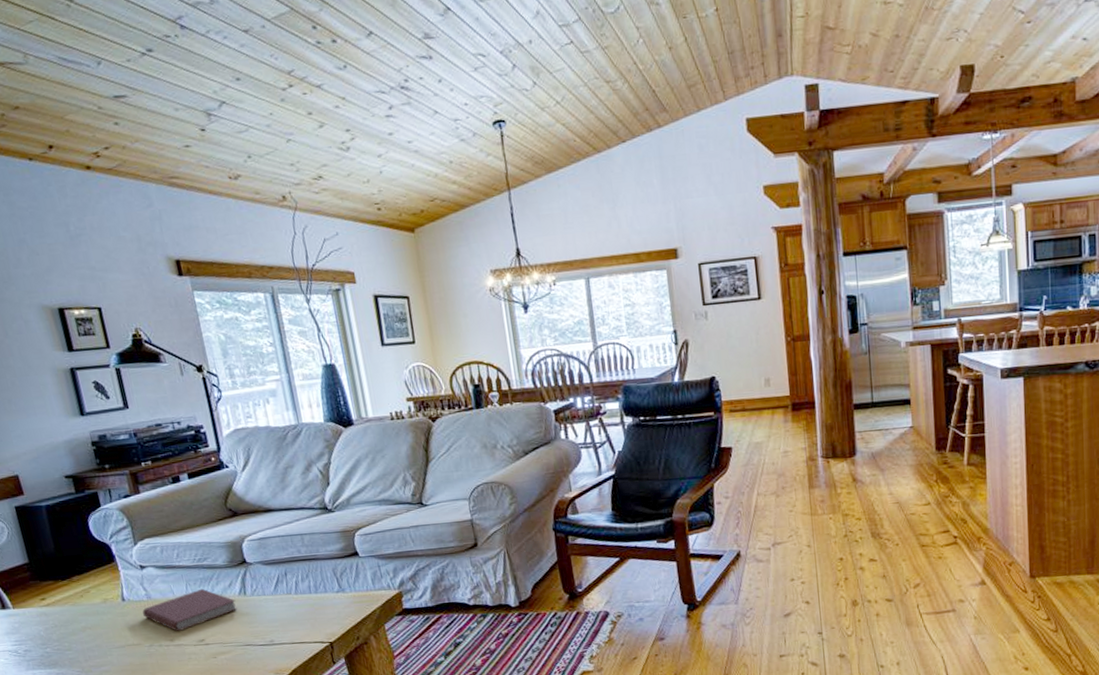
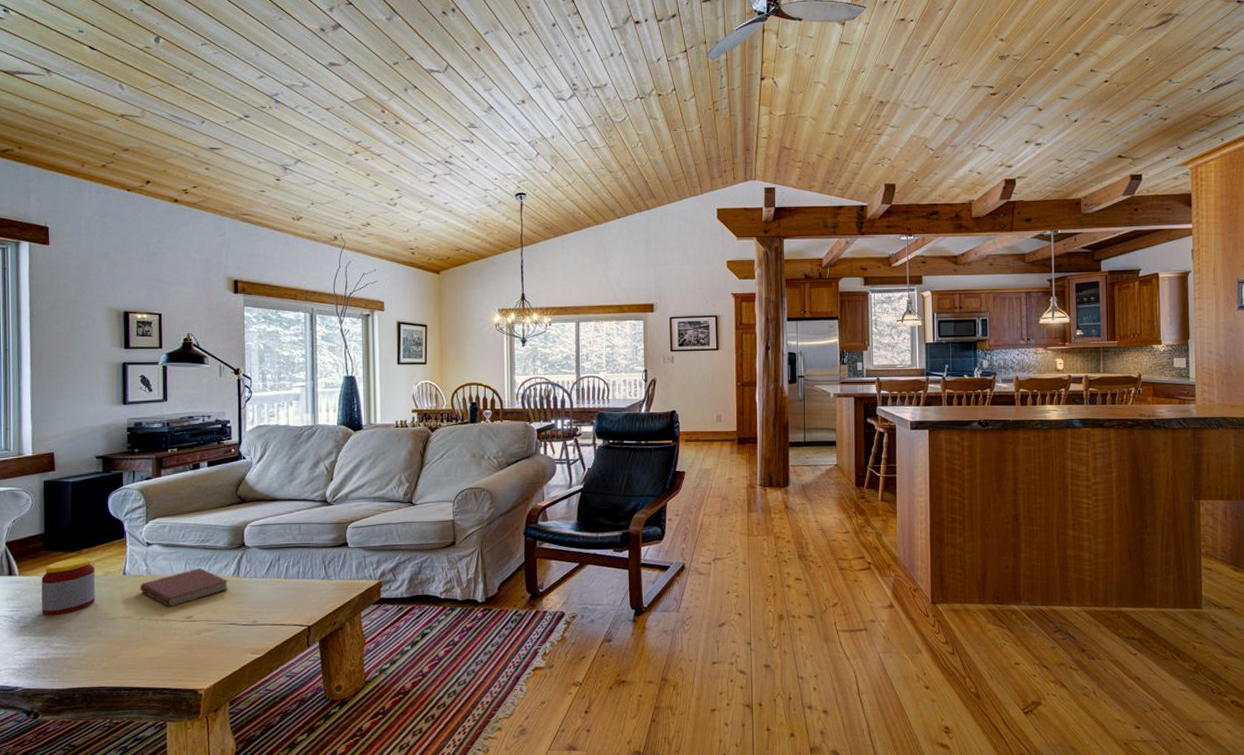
jar: none [37,585,99,648] -> present [41,557,96,615]

